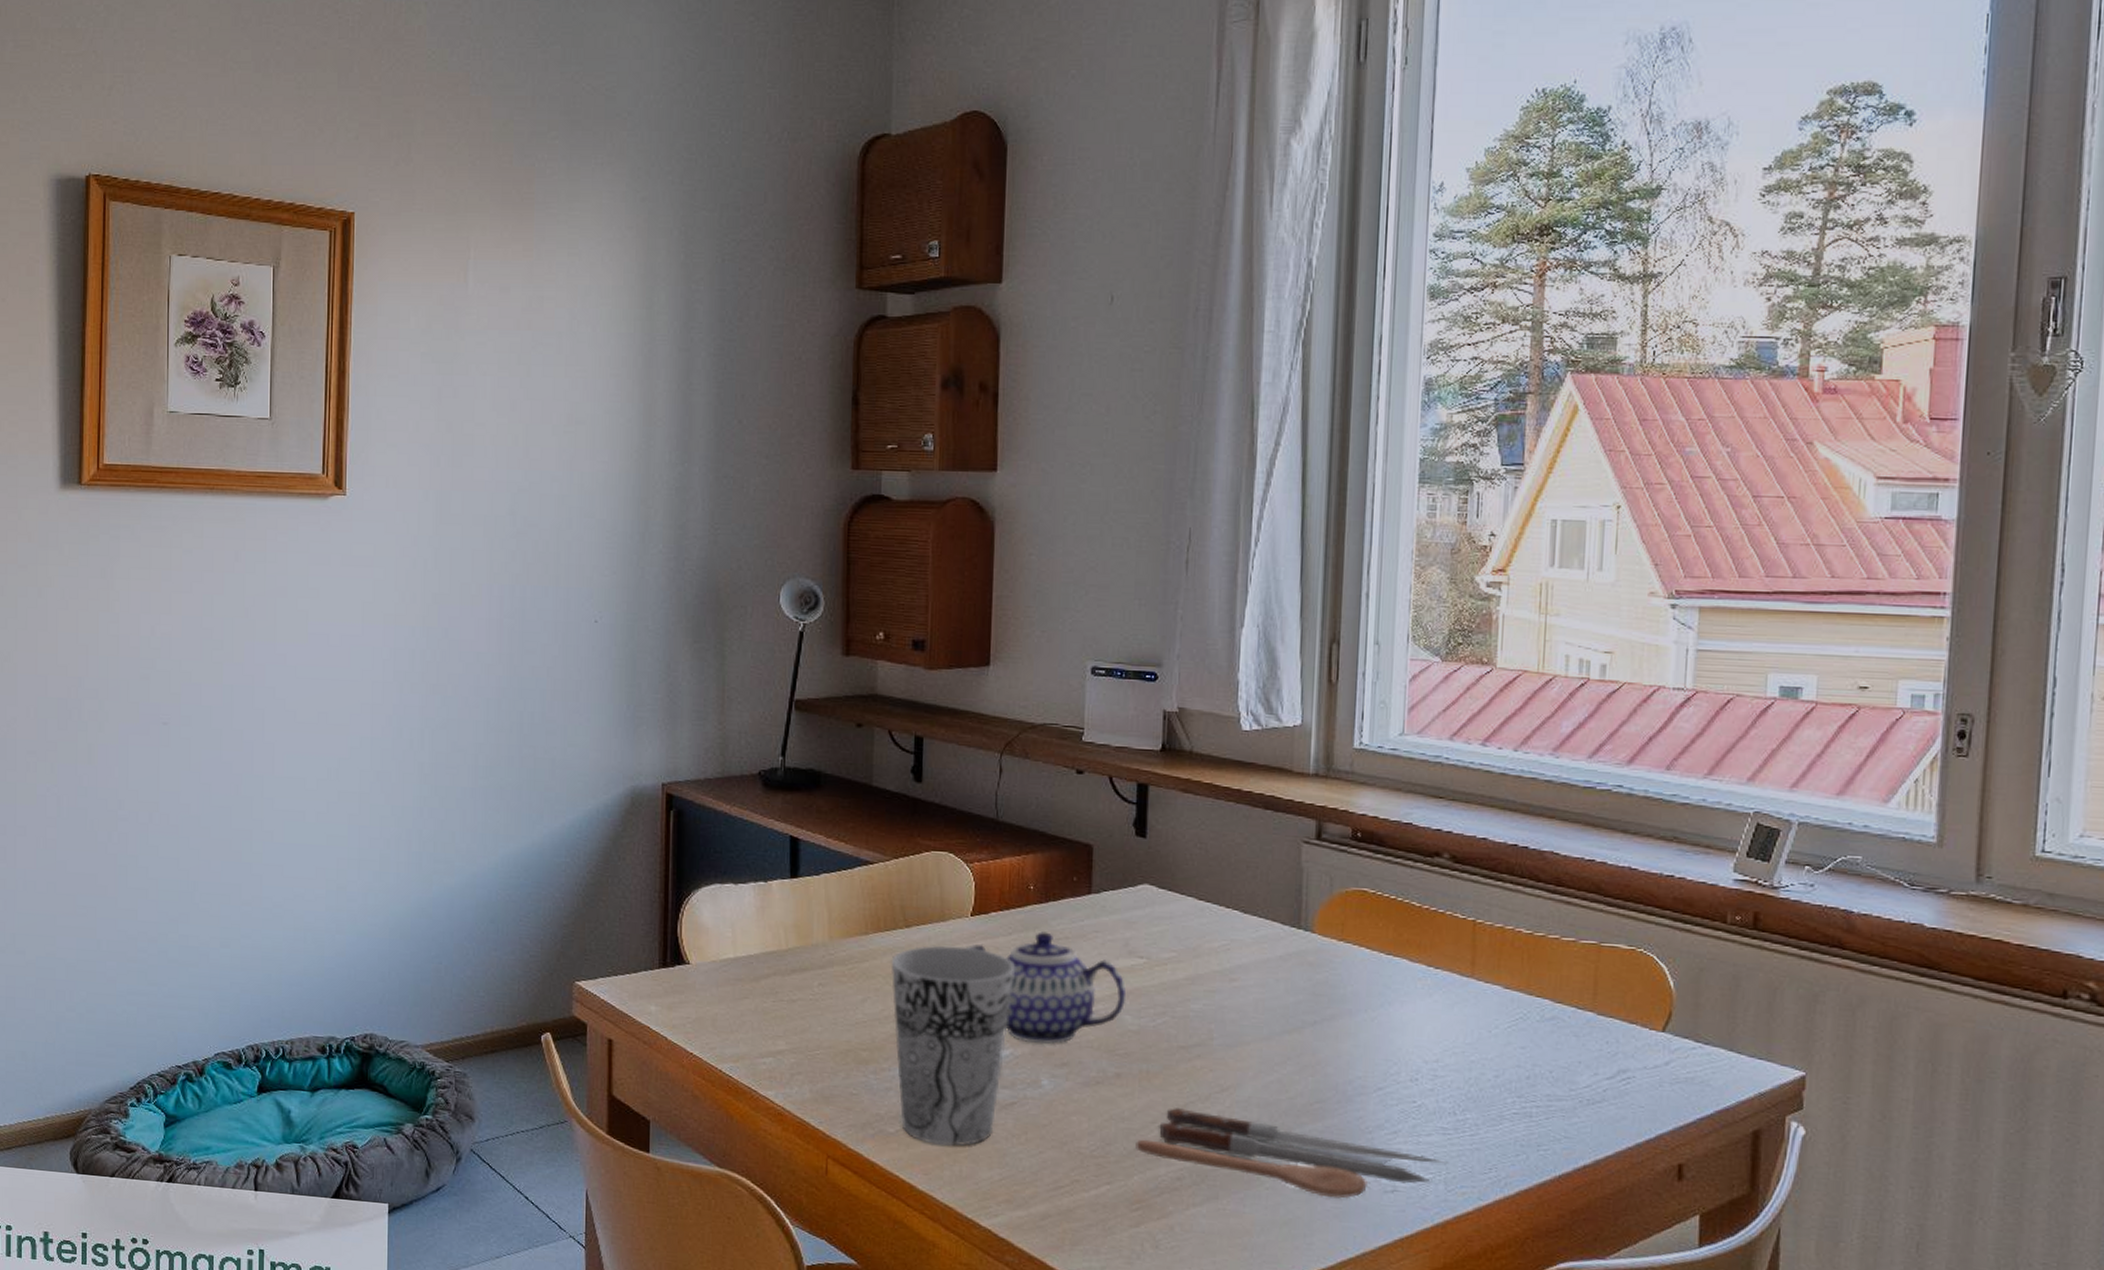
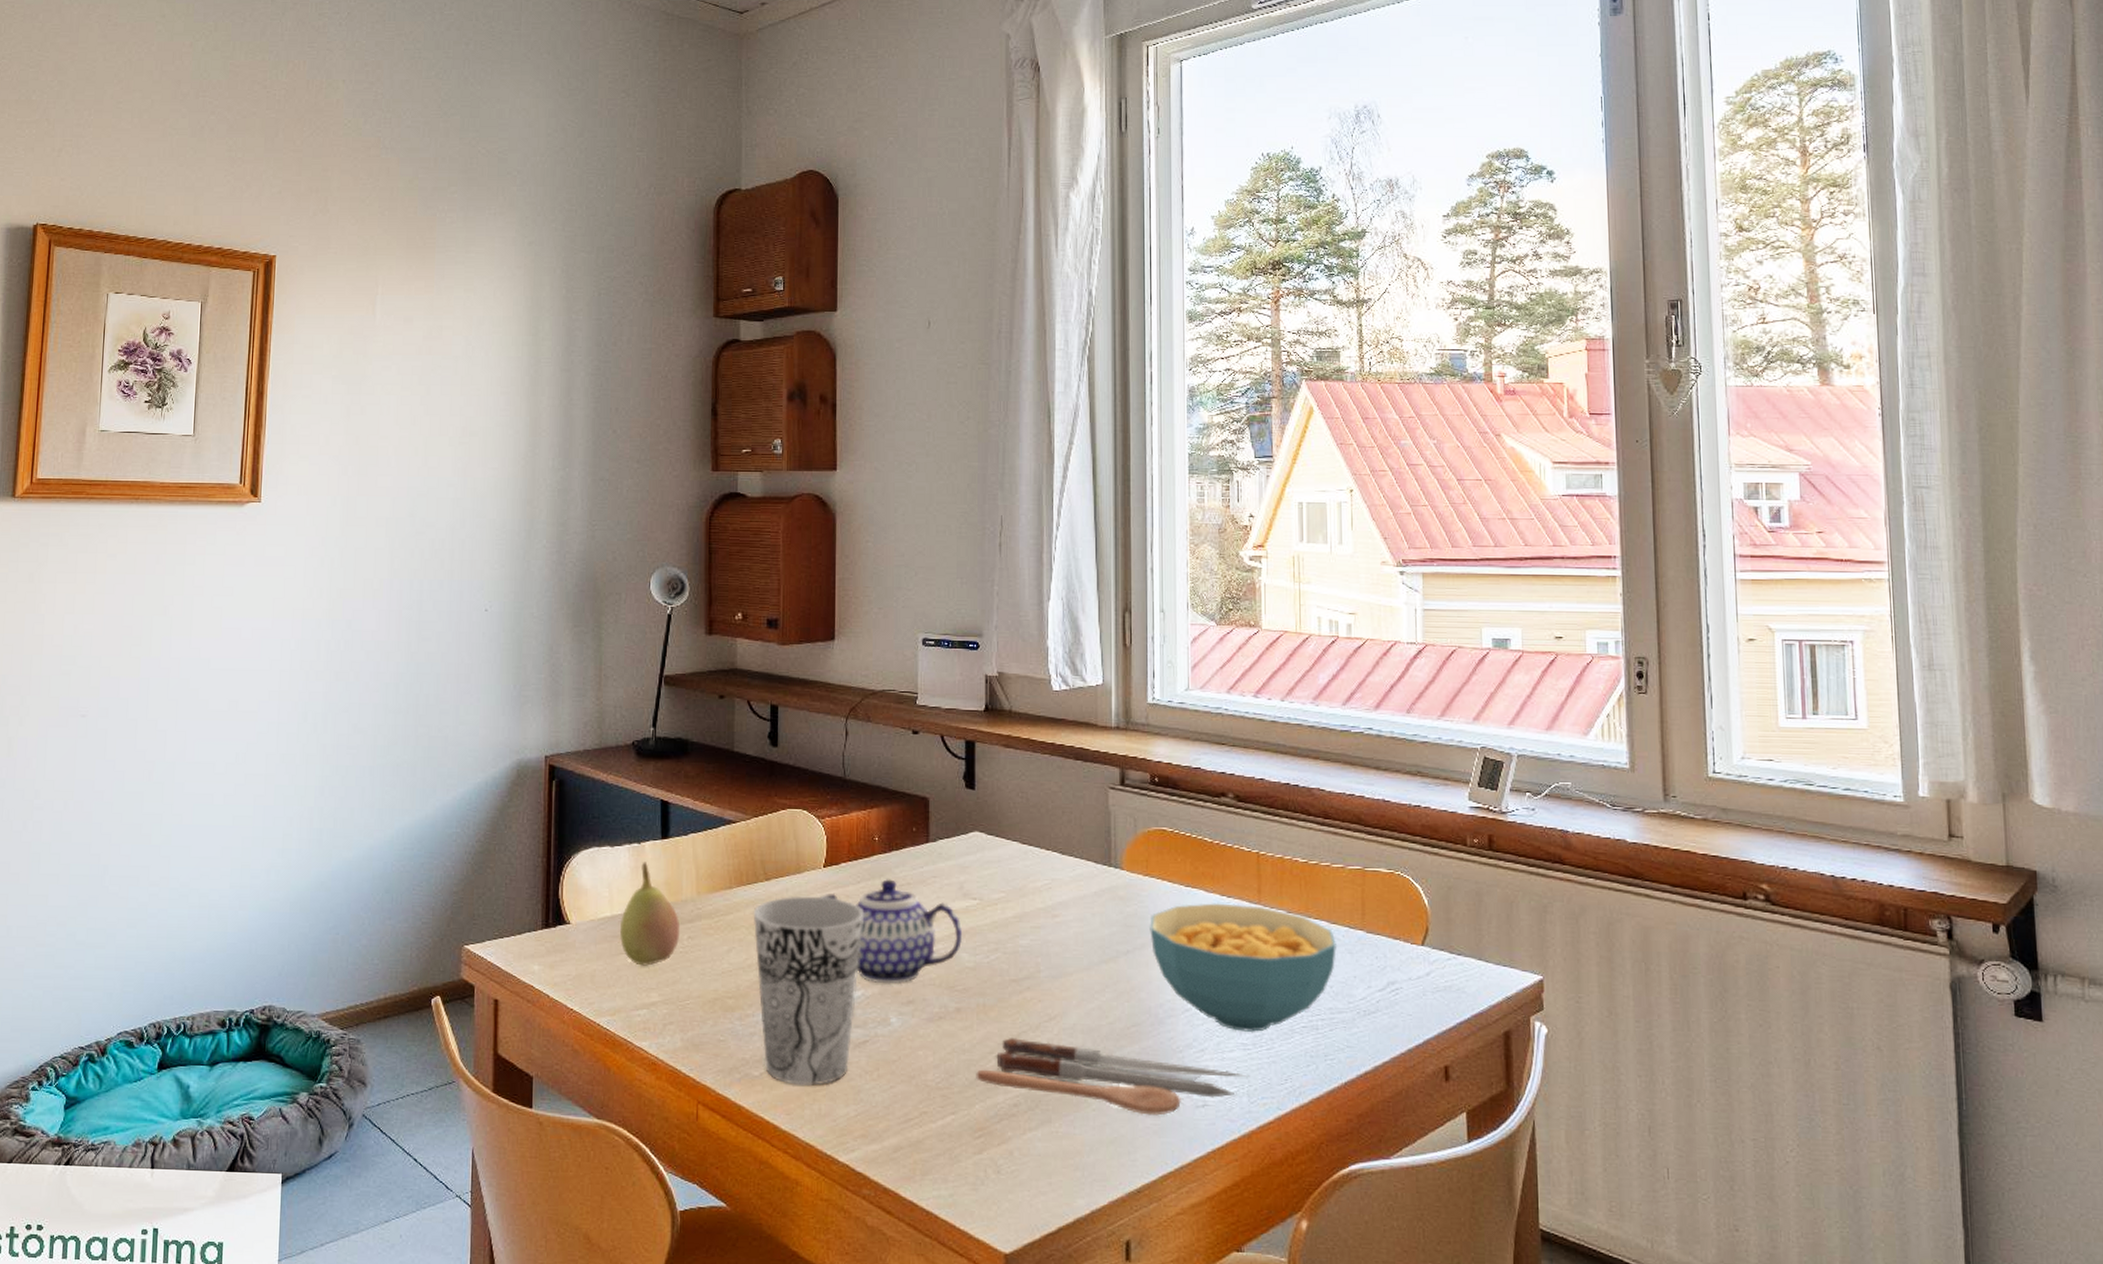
fruit: none [744,902,810,1012] -> present [620,862,680,966]
cereal bowl: none [1342,974,1560,1117] -> present [1150,903,1336,1033]

